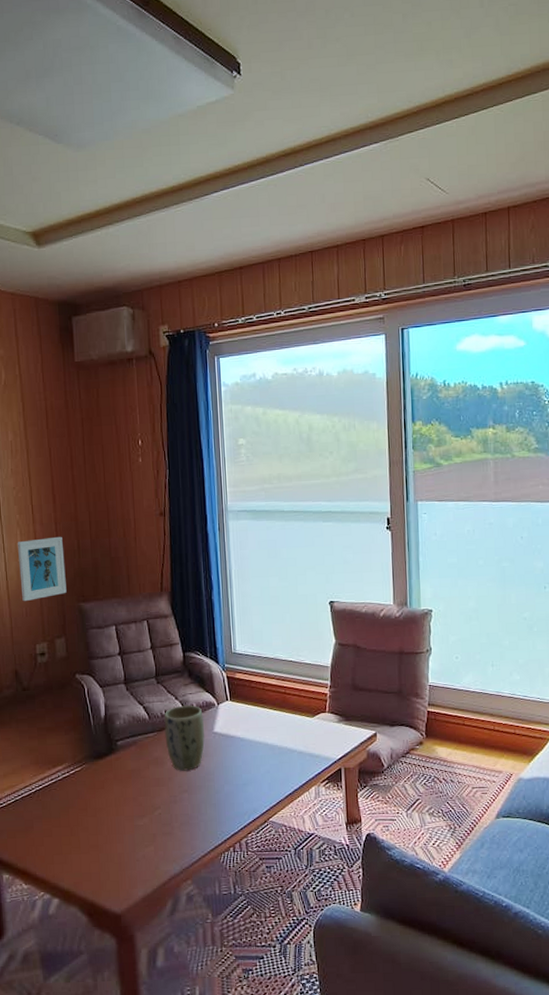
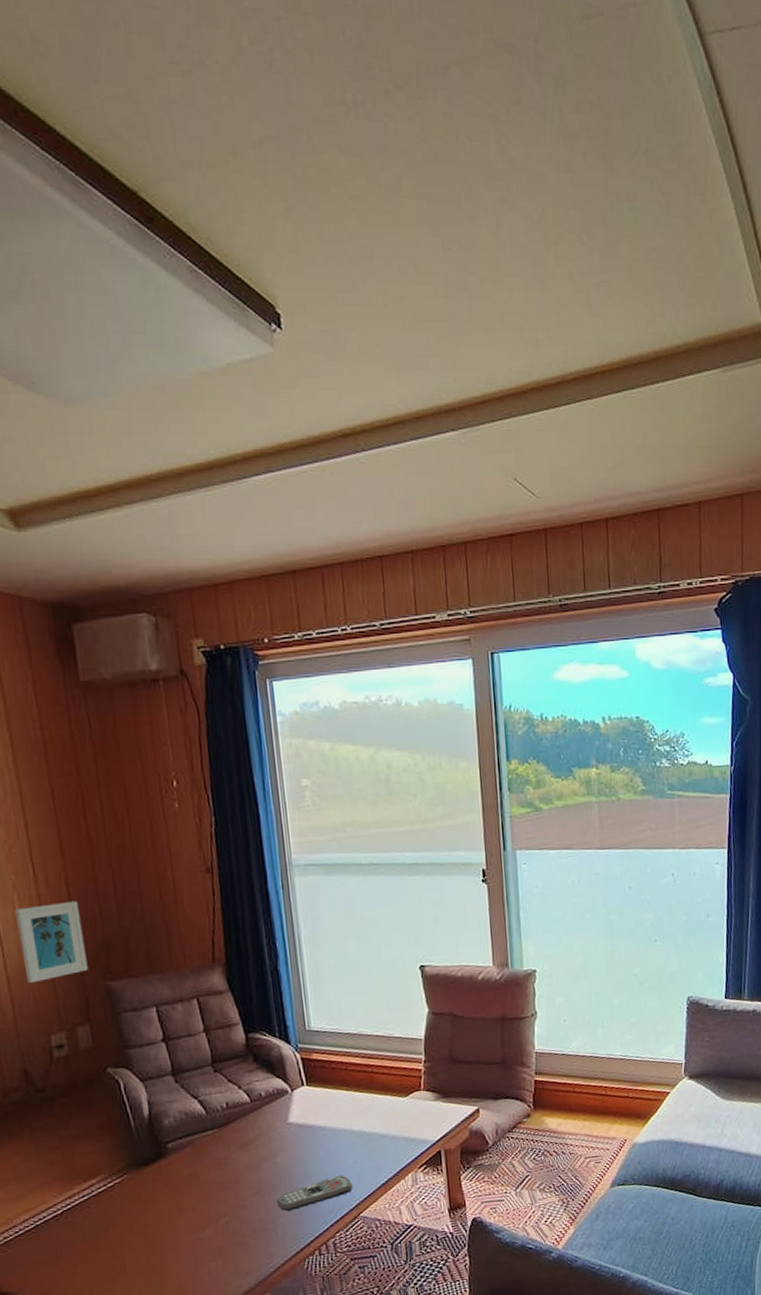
plant pot: present [164,705,205,771] -> none [225,1094,278,1171]
remote control: none [201,782,264,809] -> present [276,1175,353,1211]

